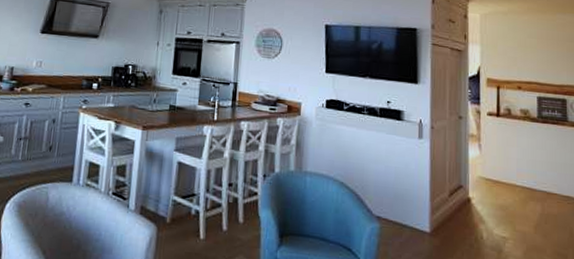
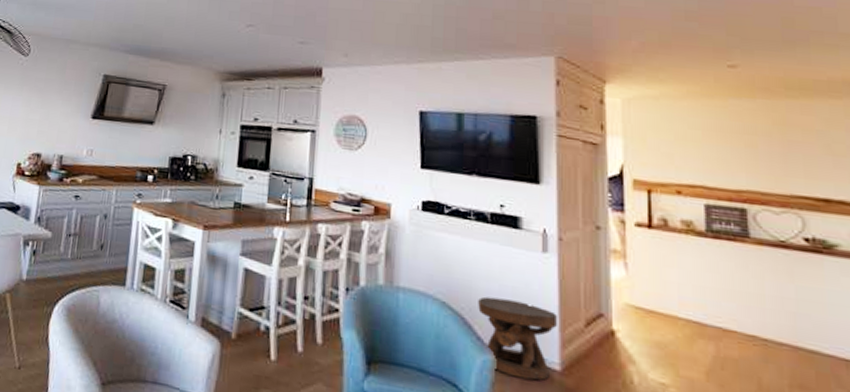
side table: none [368,176,428,241] -> present [478,296,557,381]

